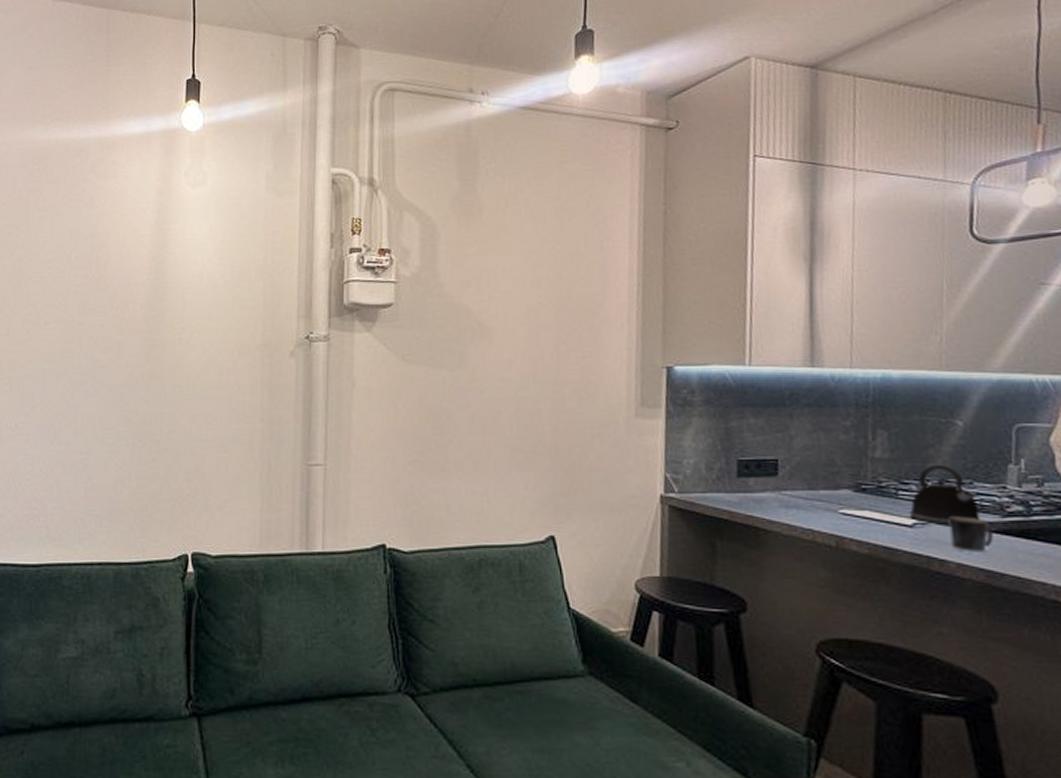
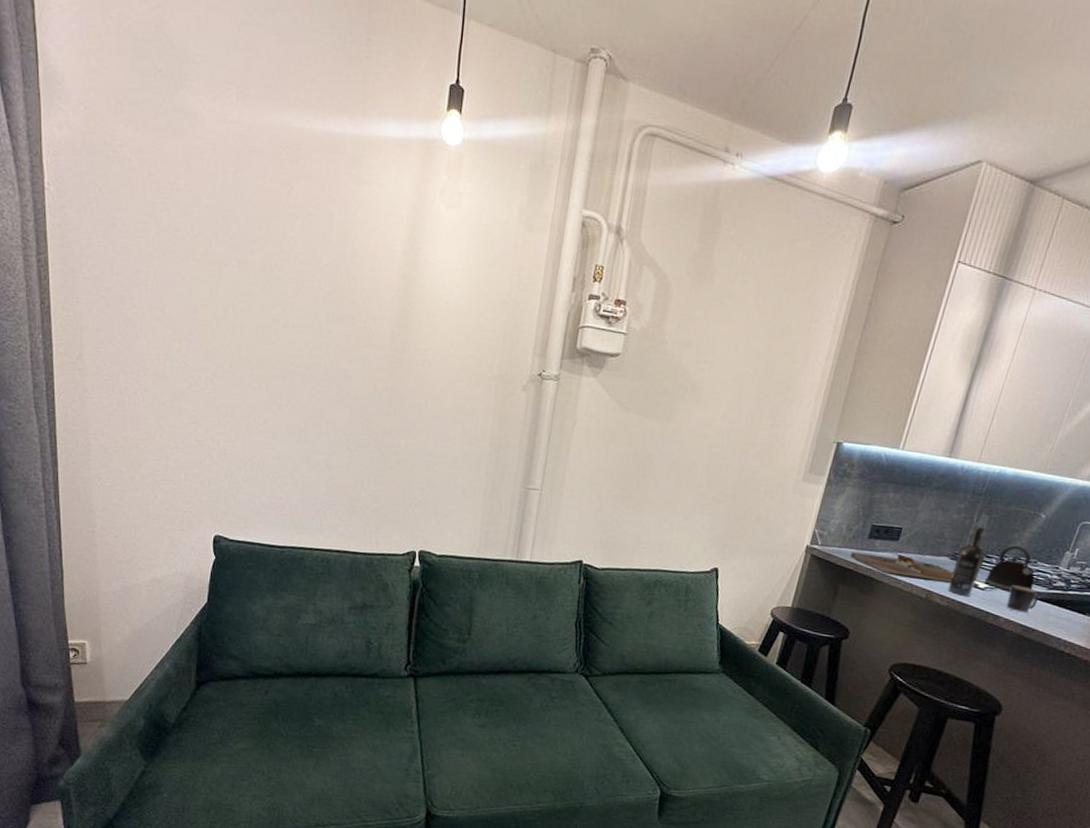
cutting board: none [719,492,904,525] -> present [850,552,979,587]
wine bottle: none [861,446,900,538] -> present [948,526,985,597]

